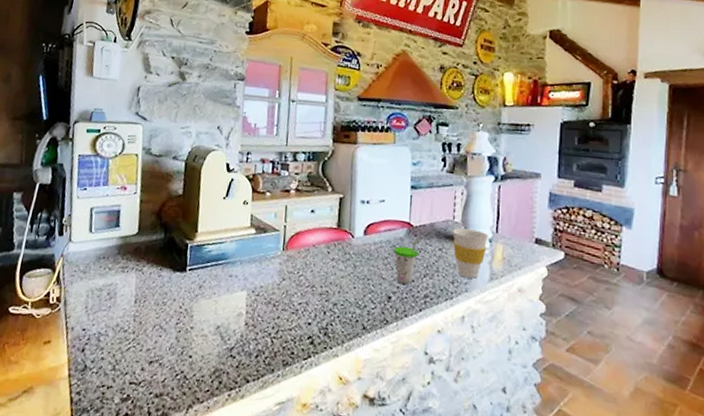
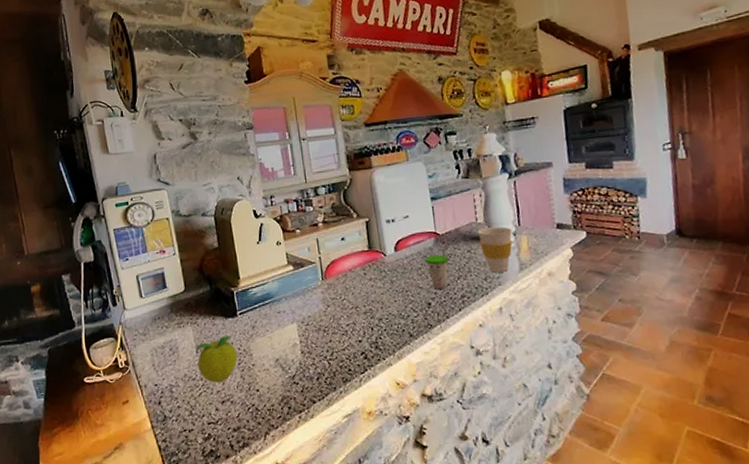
fruit: none [132,290,178,341] -> present [195,335,238,383]

